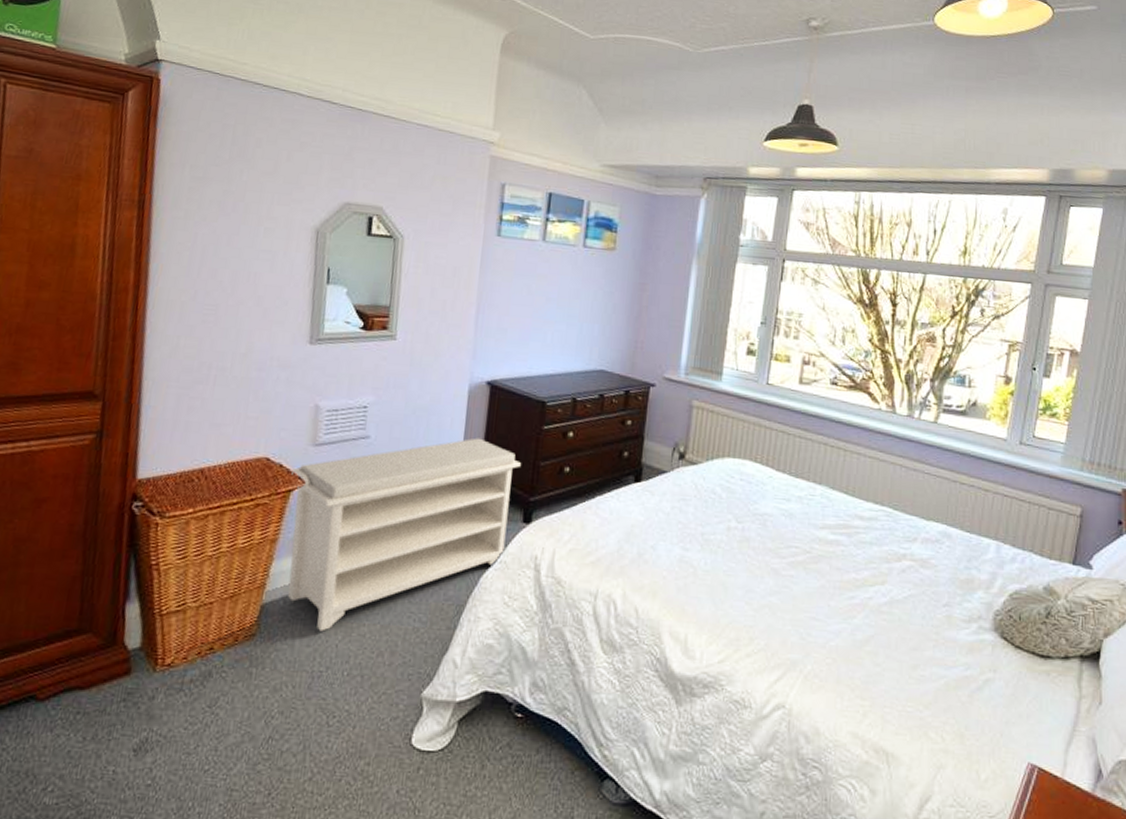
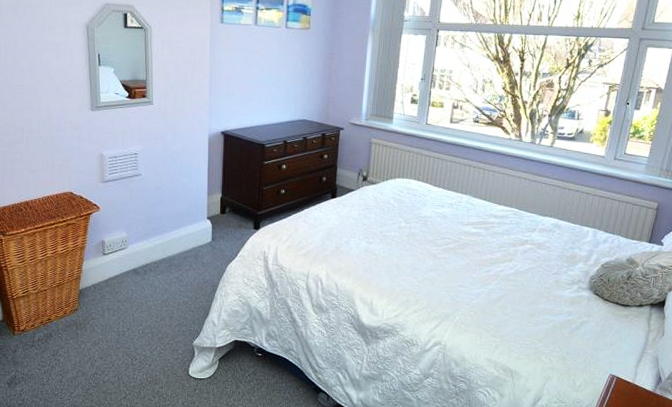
bench: present [288,438,522,632] -> none [89,172,250,306]

